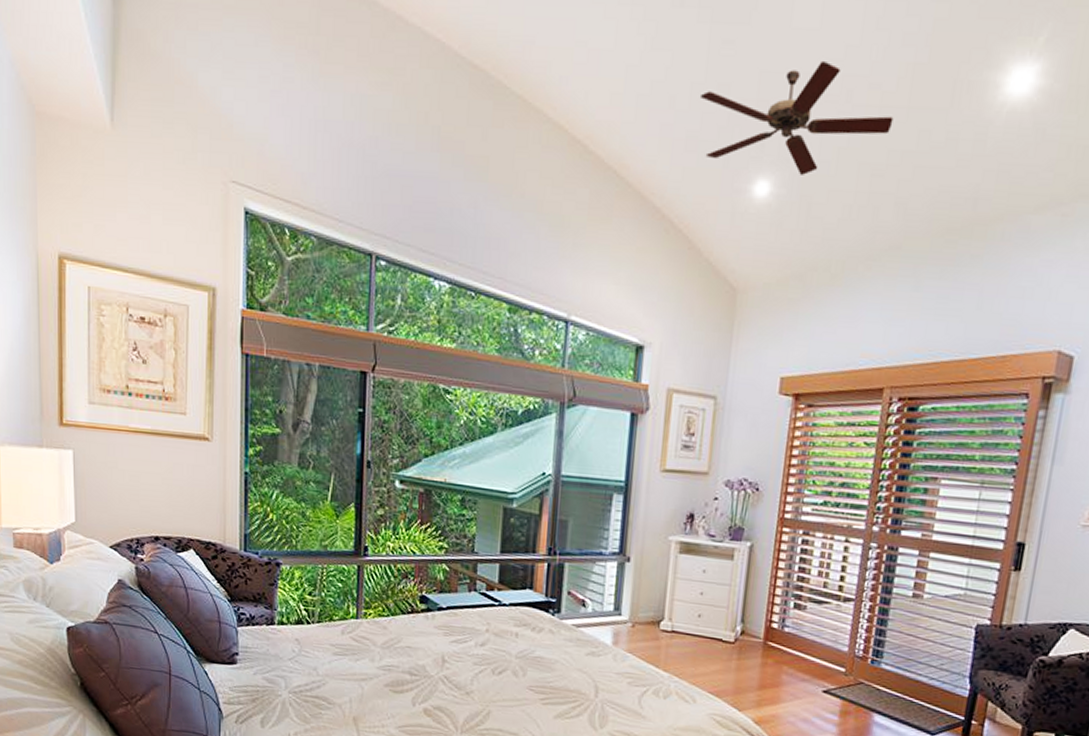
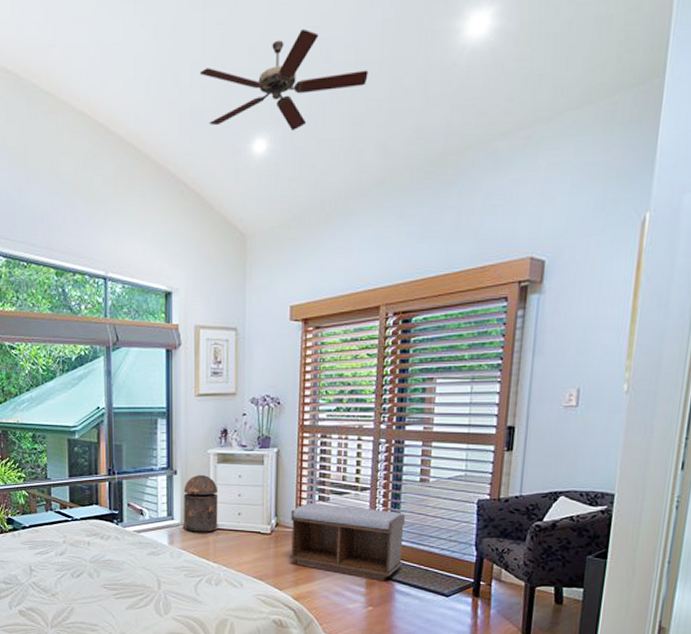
trash can: none [632,564,678,636] -> present [184,474,219,534]
bench: none [754,610,892,710] -> present [290,503,405,581]

